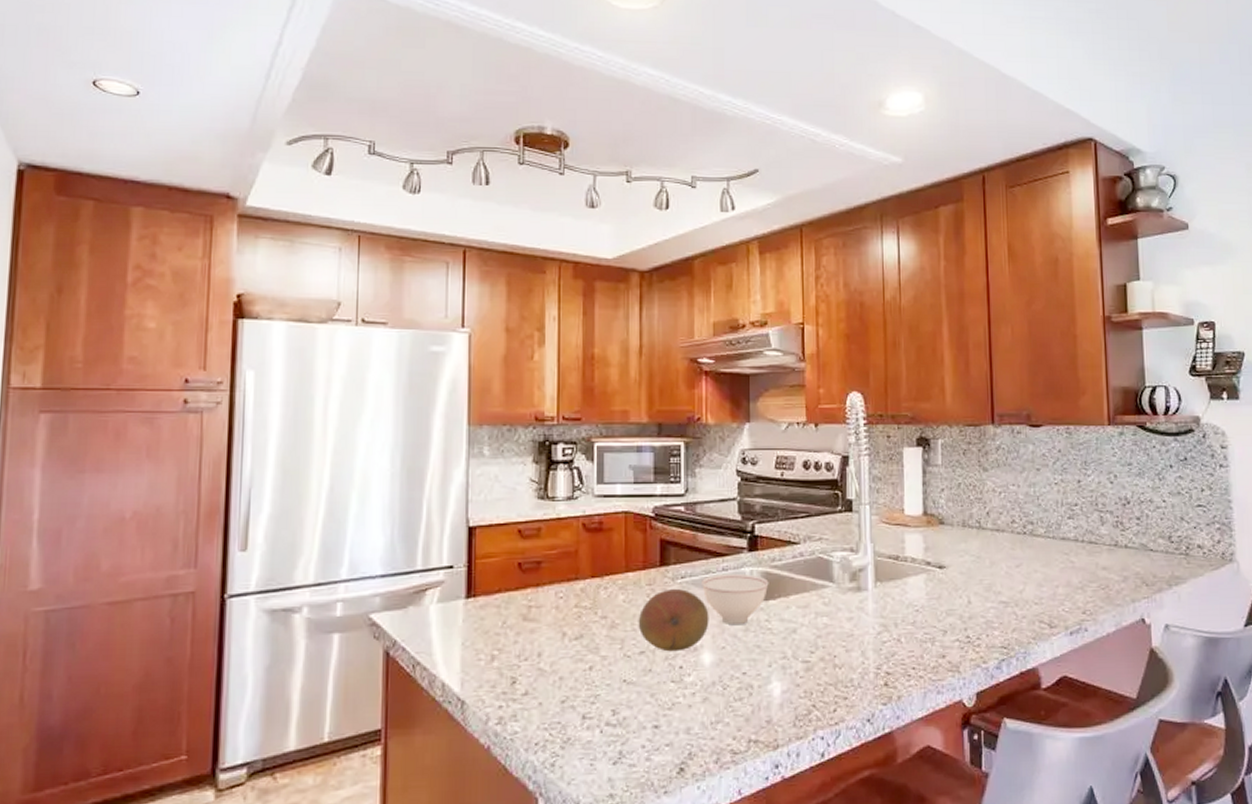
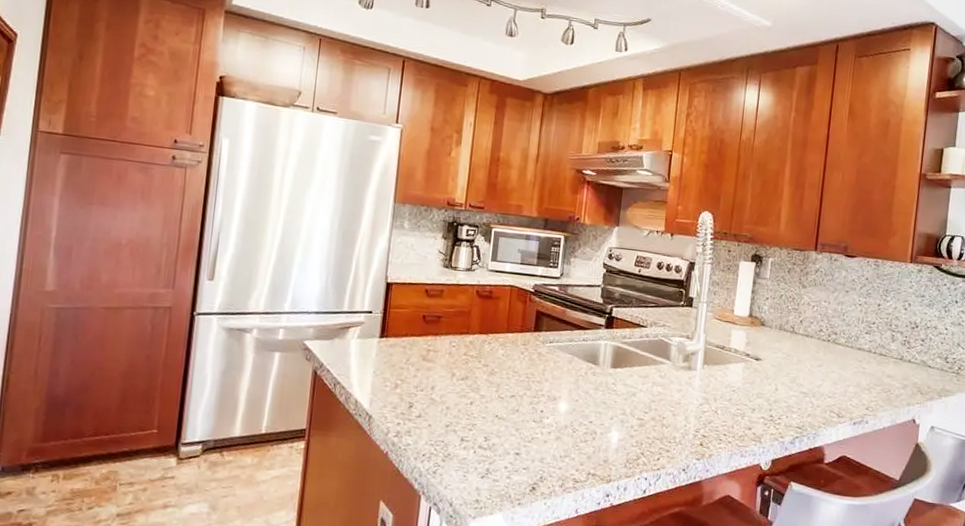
fruit: present [638,589,709,652] -> none [511,350,569,399]
bowl: present [702,573,769,626] -> none [565,343,619,385]

